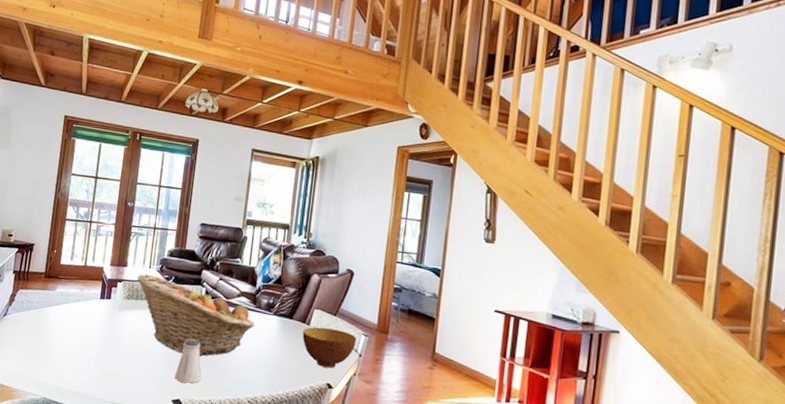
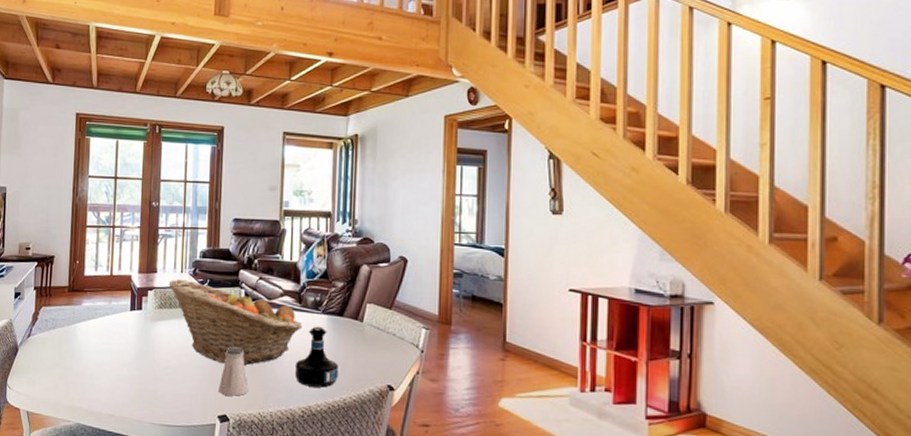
tequila bottle: none [245,325,284,381] -> present [295,326,338,388]
bowl: present [302,327,357,368] -> none [356,323,417,368]

